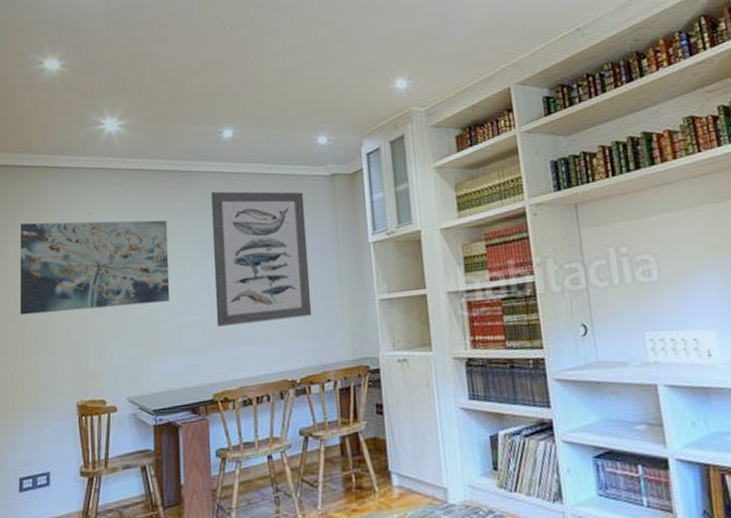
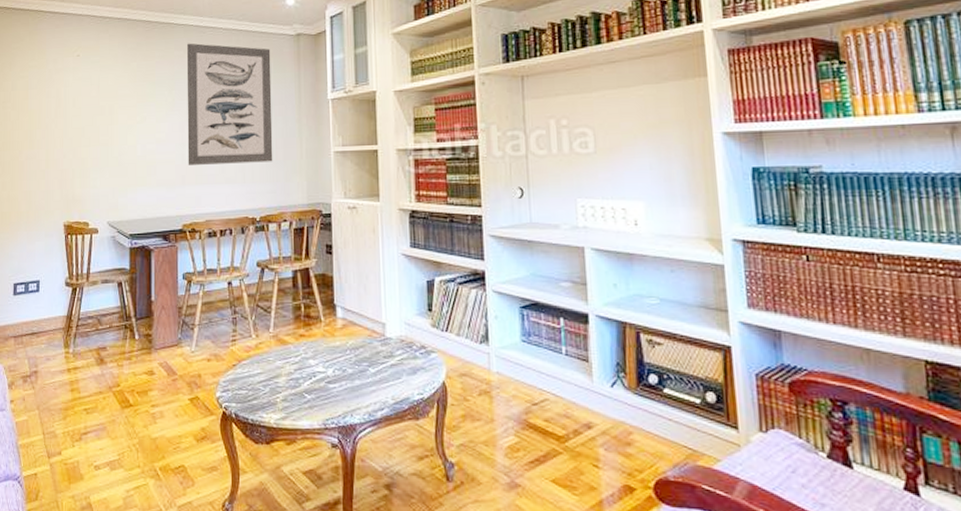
wall art: present [19,220,170,316] -> none [16,61,148,143]

